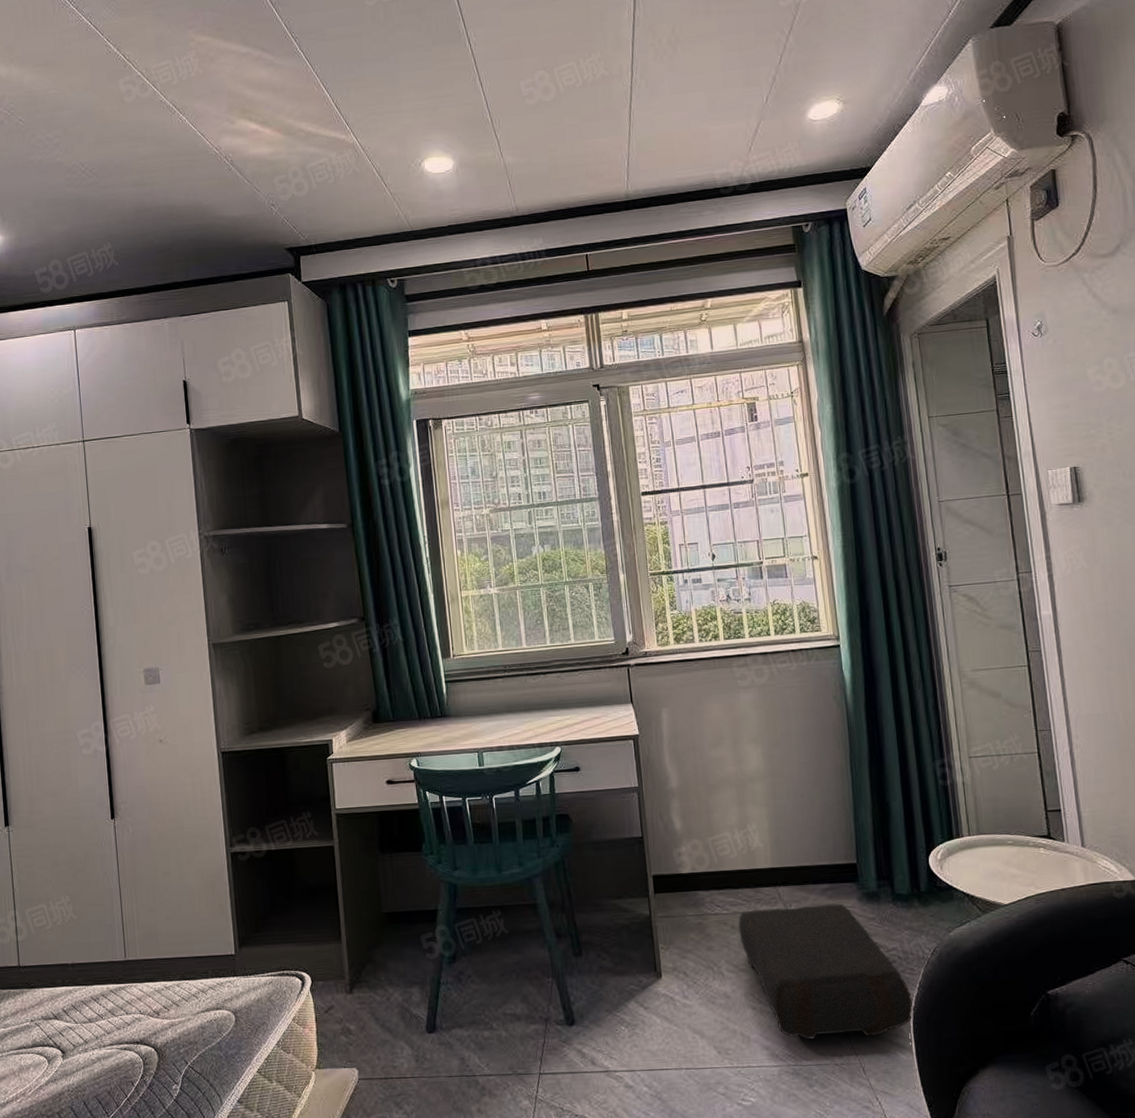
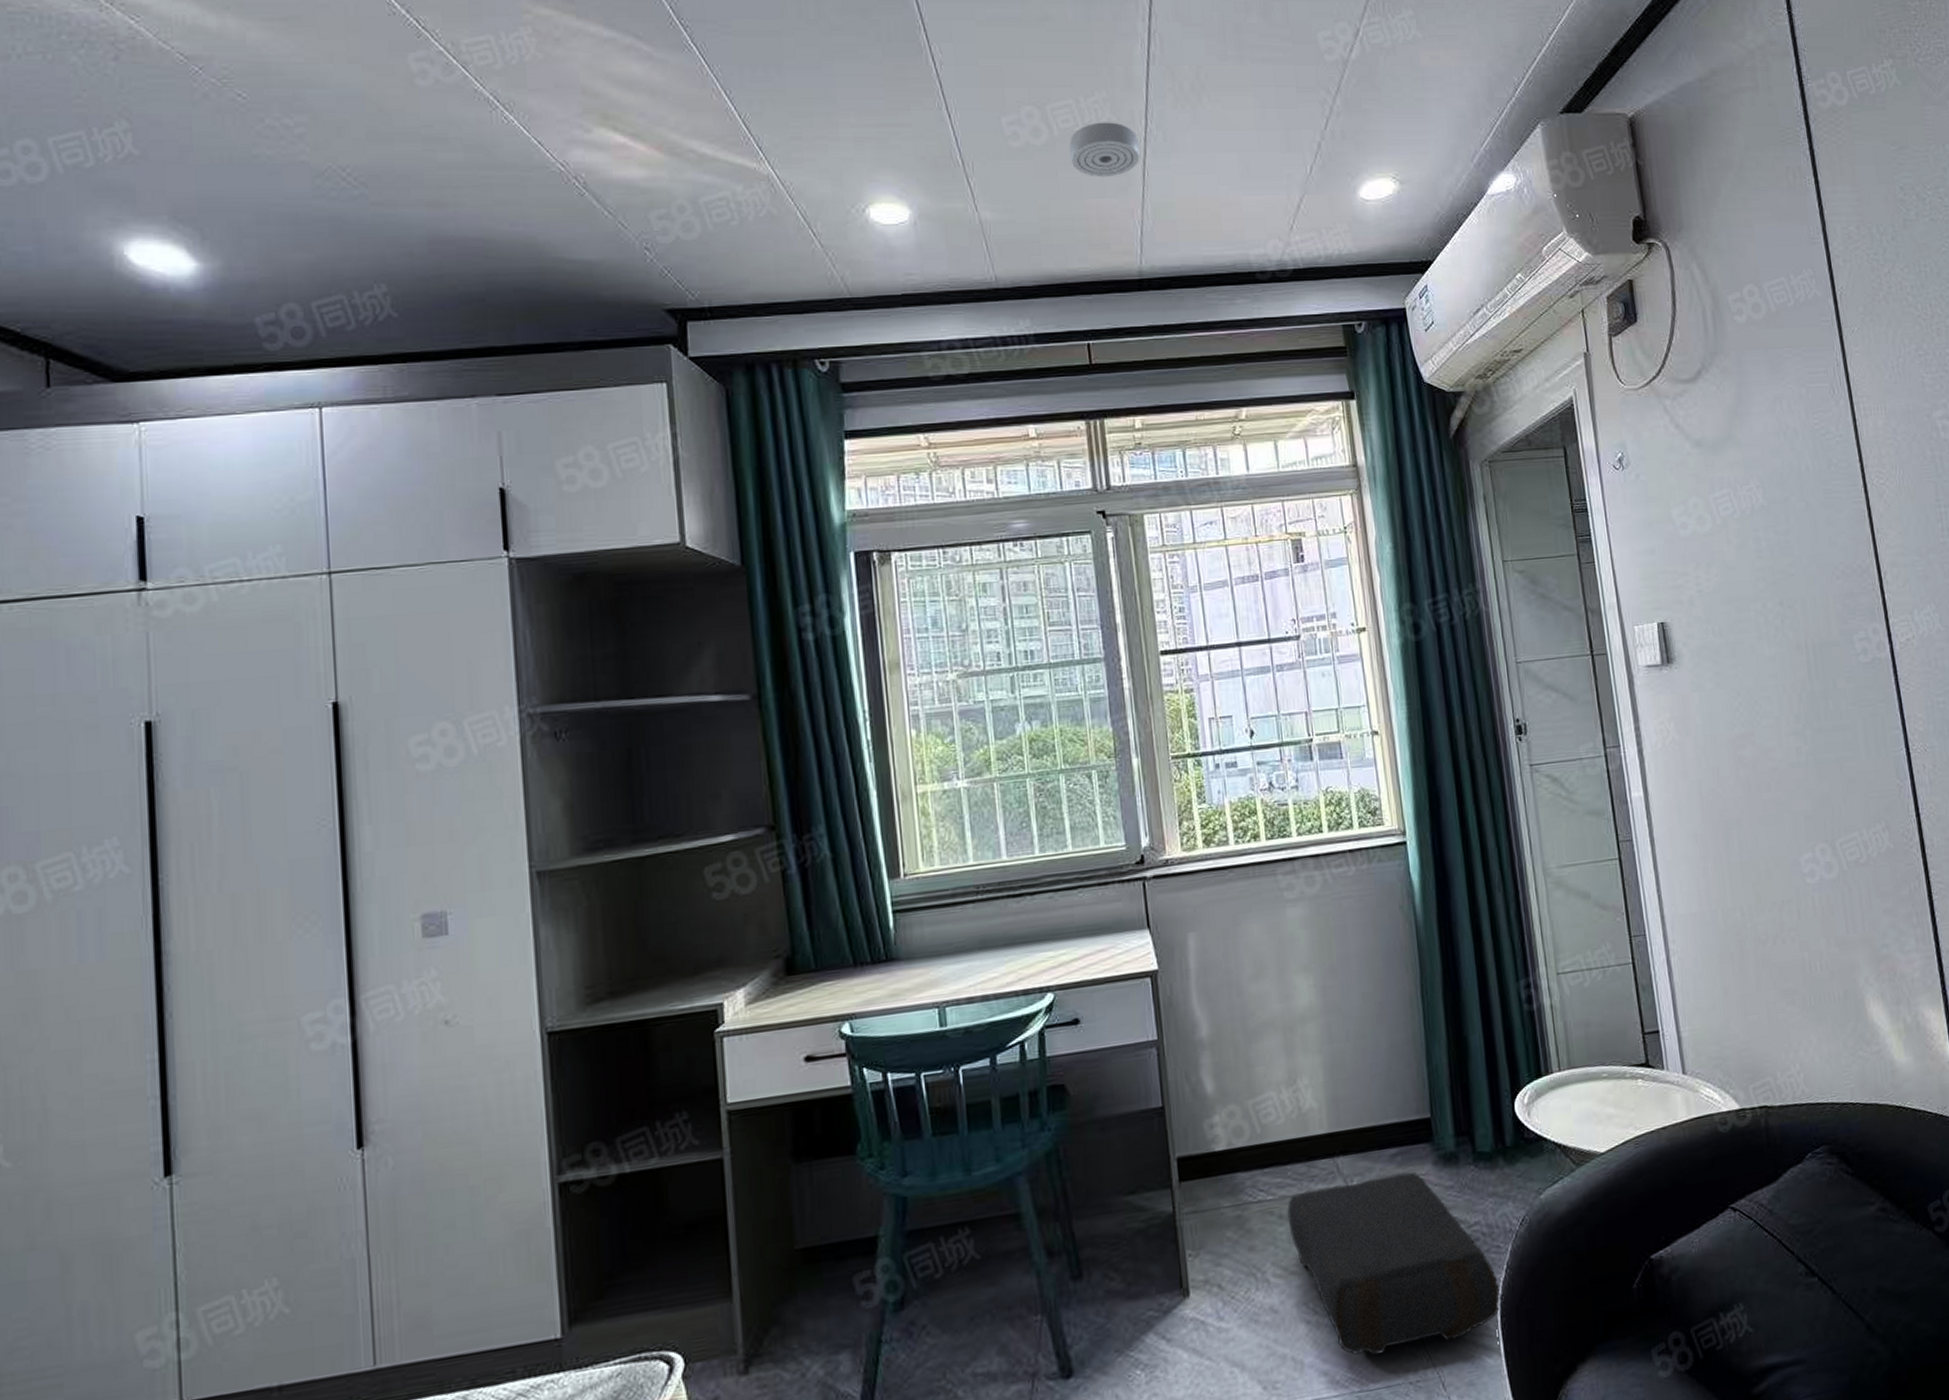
smoke detector: none [571,76,627,122] -> present [1069,122,1141,178]

